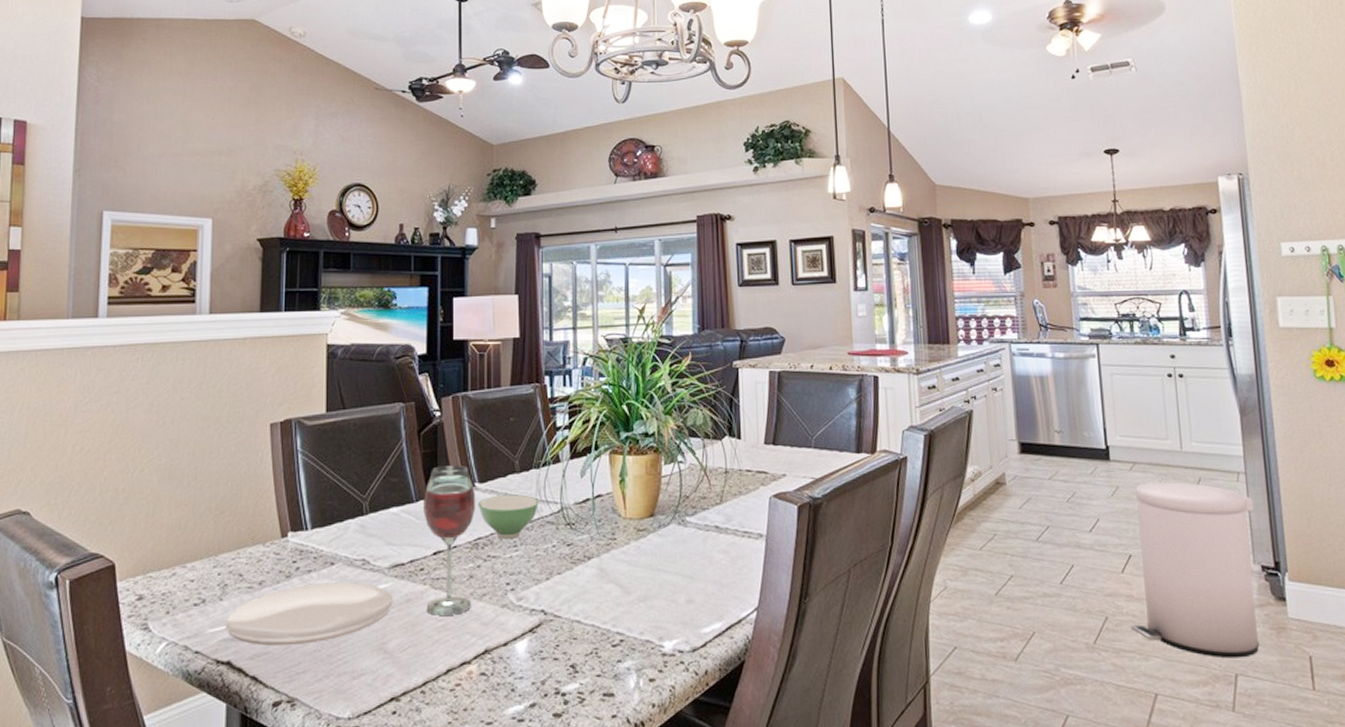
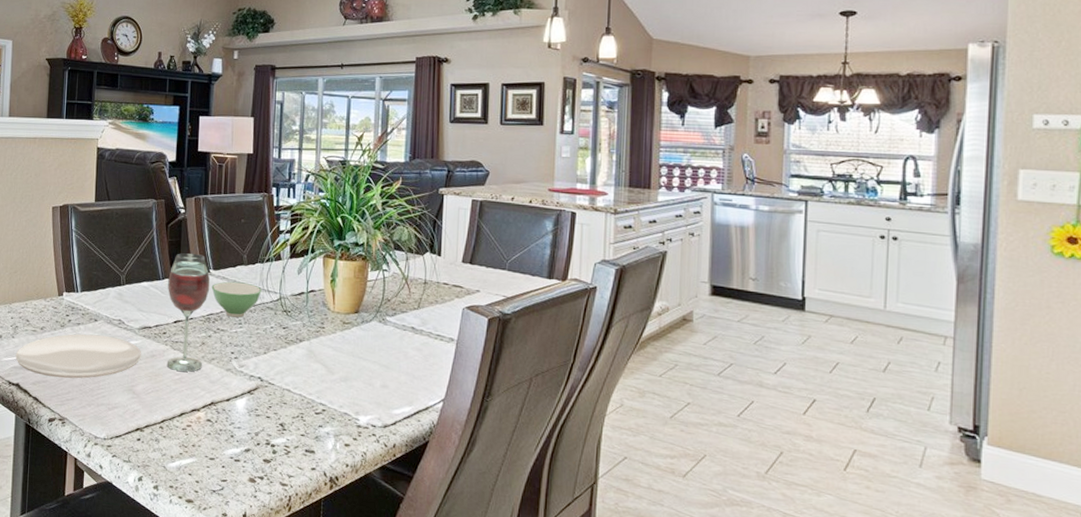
pedal bin: present [1131,482,1260,658] -> none [807,335,959,508]

